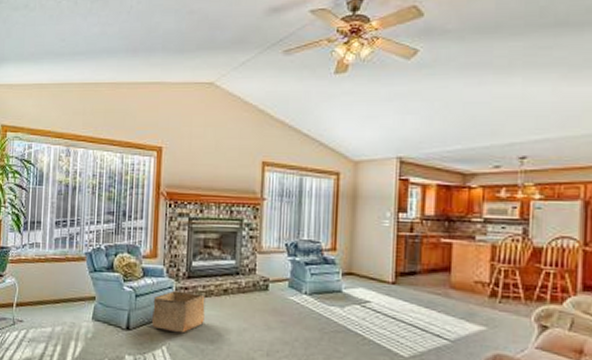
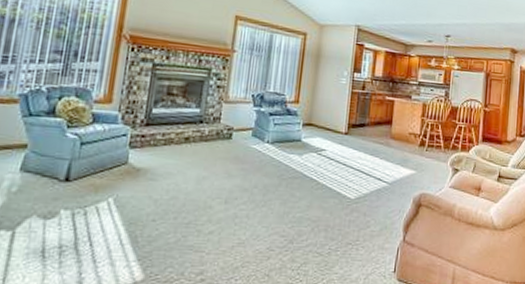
storage bin: present [152,290,205,334] -> none [98,138,164,184]

